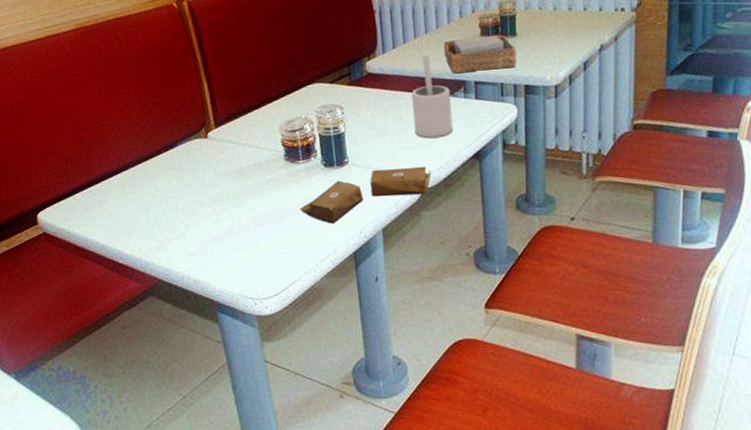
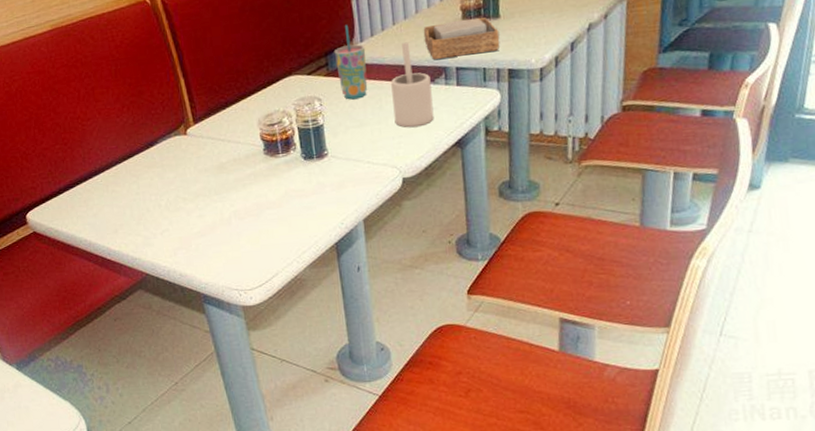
paper bag: present [300,166,431,224] -> none [281,155,412,216]
cup: none [356,35,389,109] -> present [334,24,368,100]

